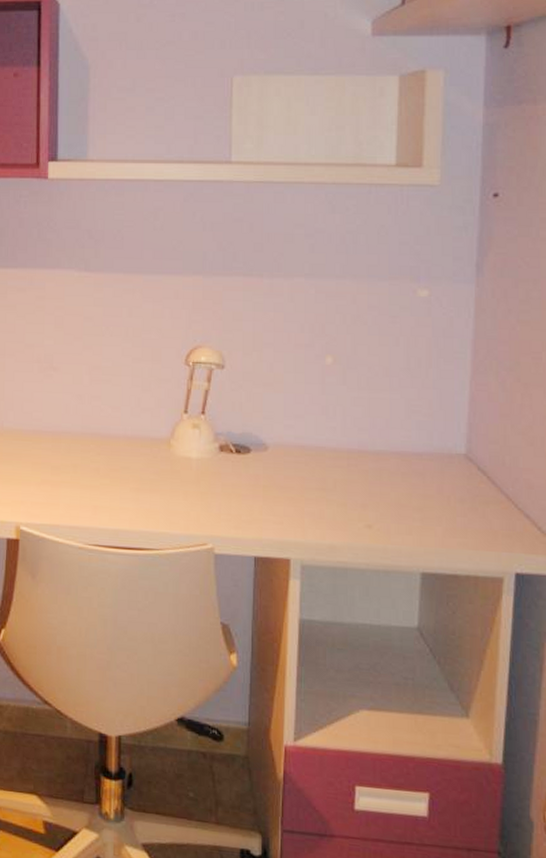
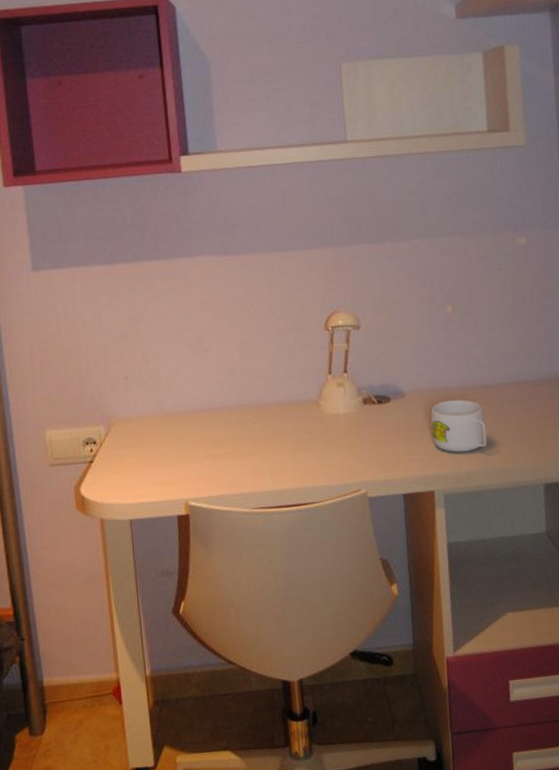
mug: none [294,460,358,522] -> present [430,399,487,453]

